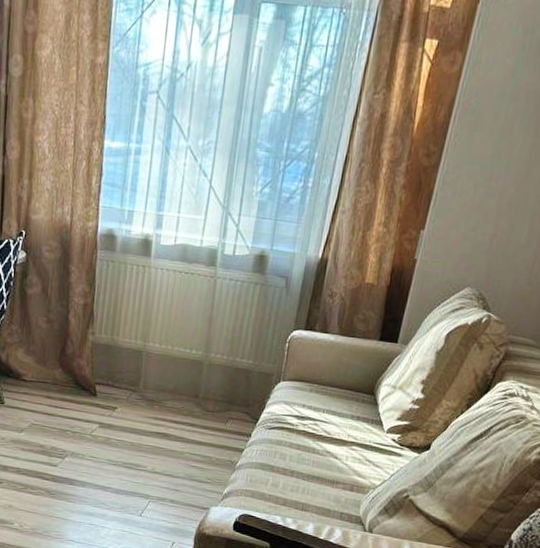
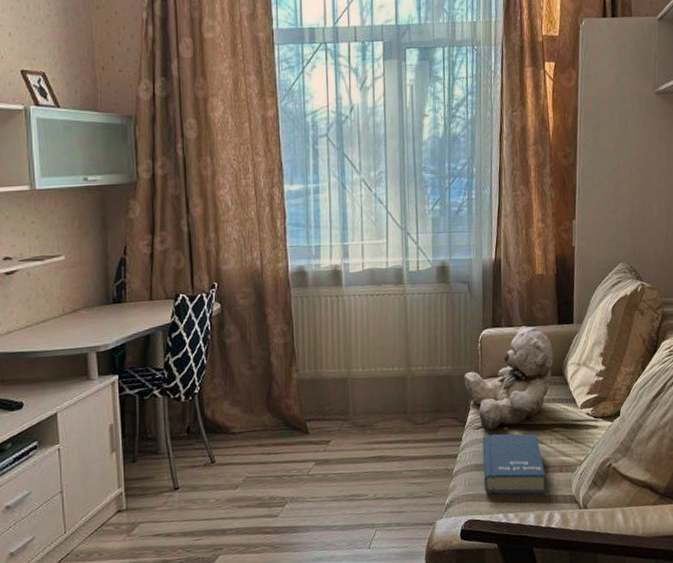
teddy bear: none [263,335,368,437] -> present [464,326,554,431]
book: none [265,436,334,508] -> present [482,433,546,494]

